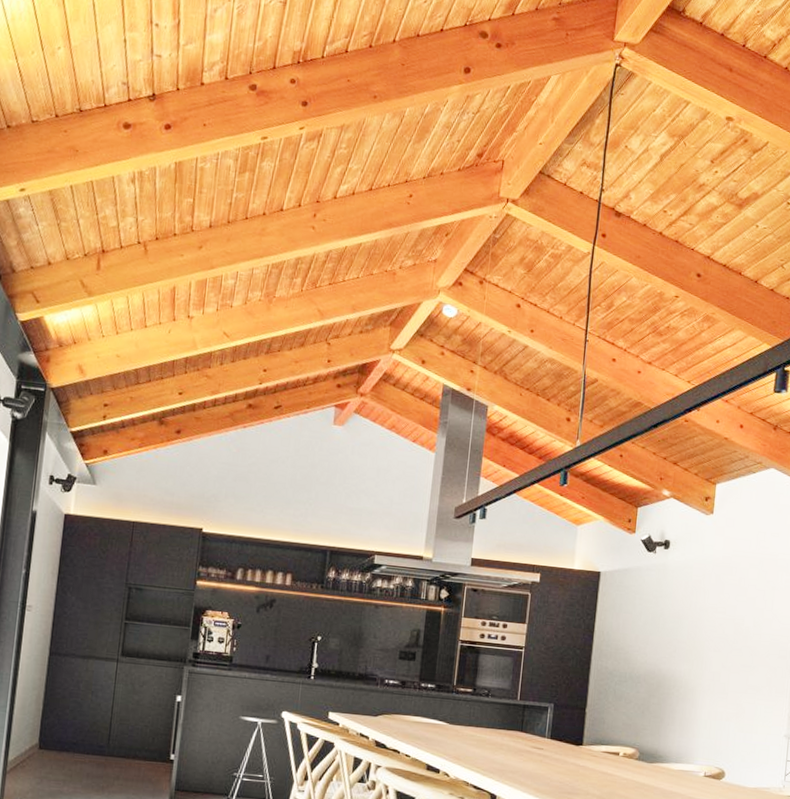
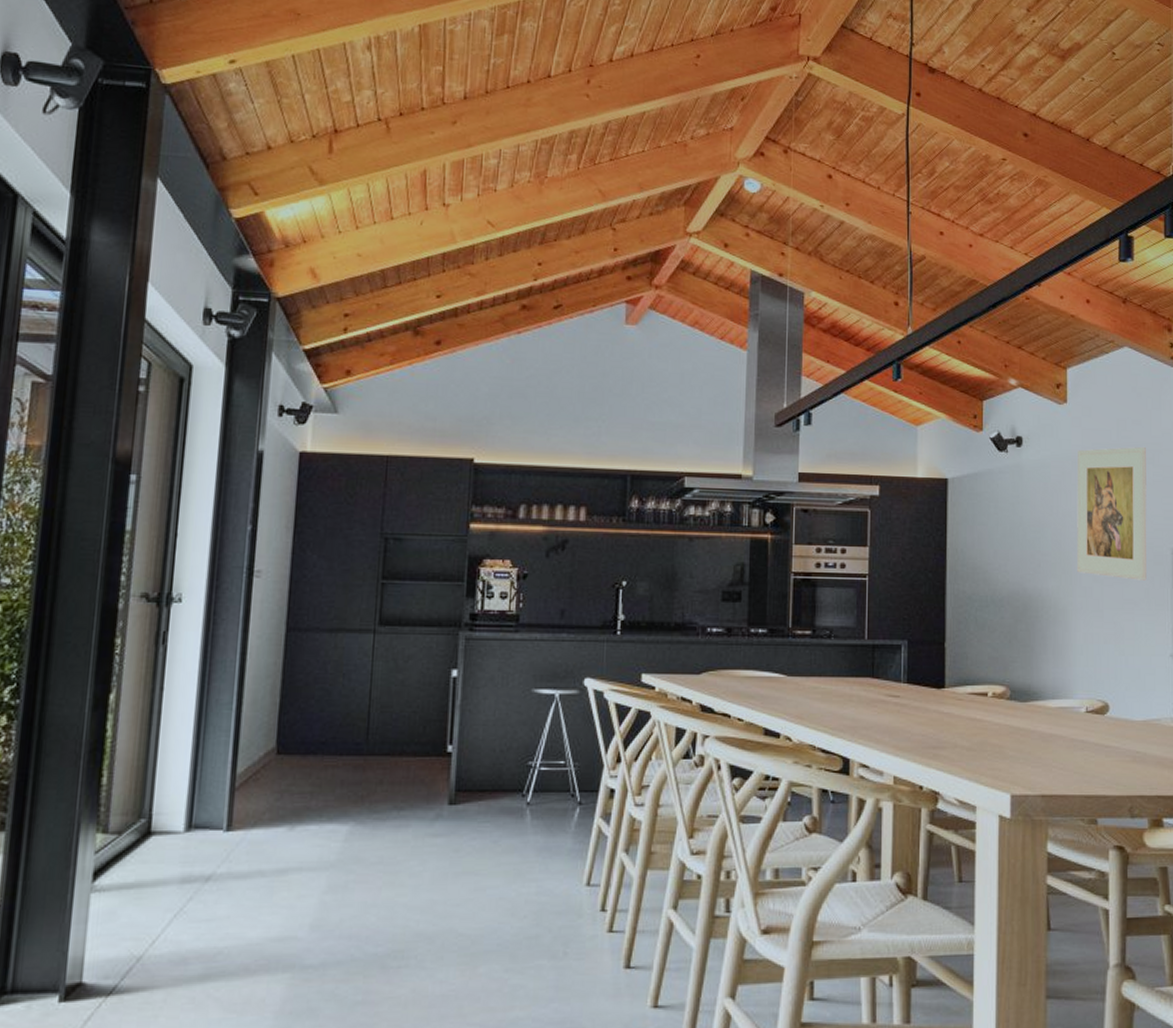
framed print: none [708,555,781,671] -> present [1077,446,1147,581]

